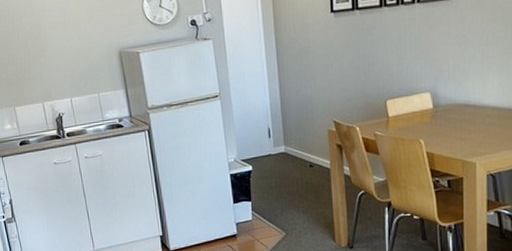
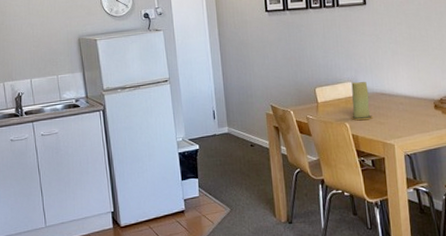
candle: none [426,92,453,136] -> present [351,82,373,120]

